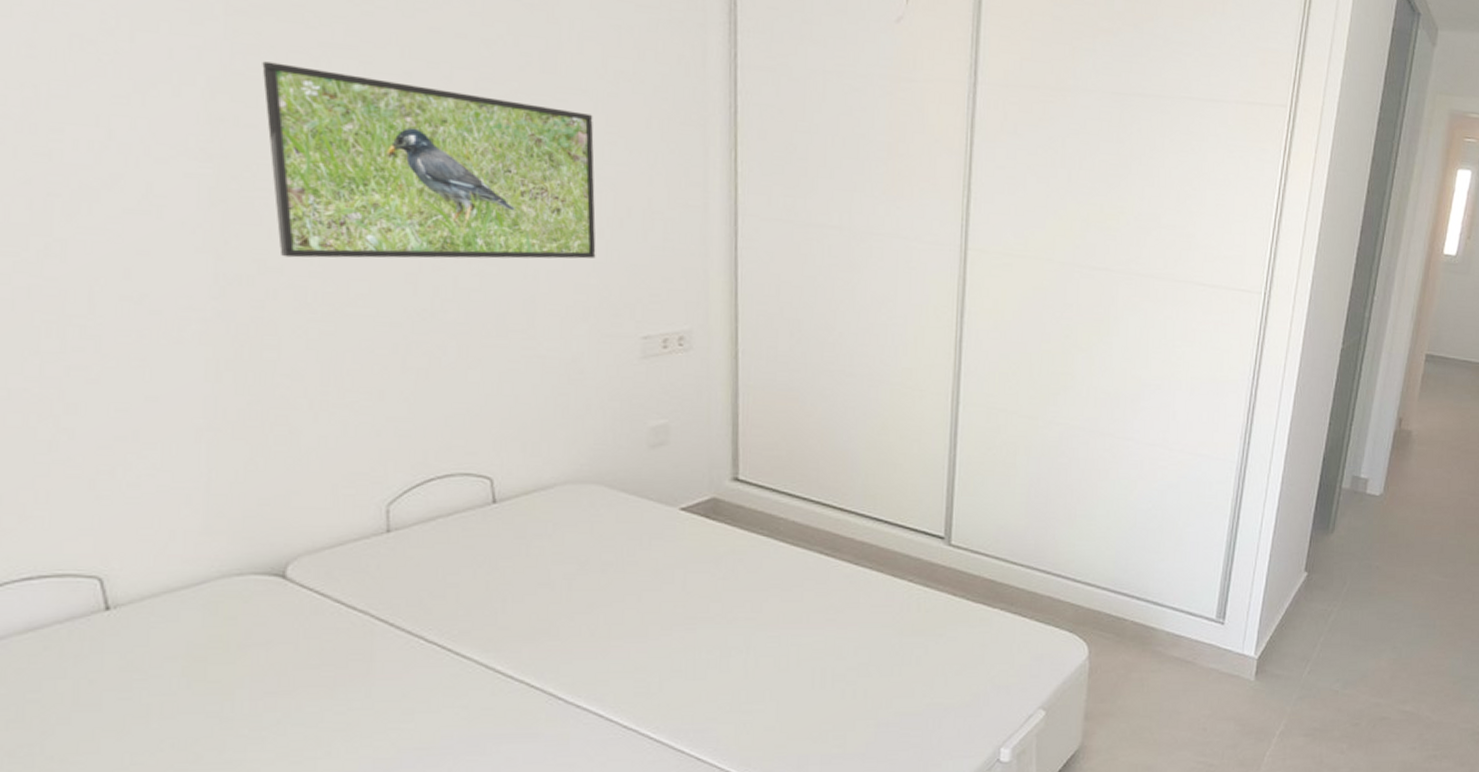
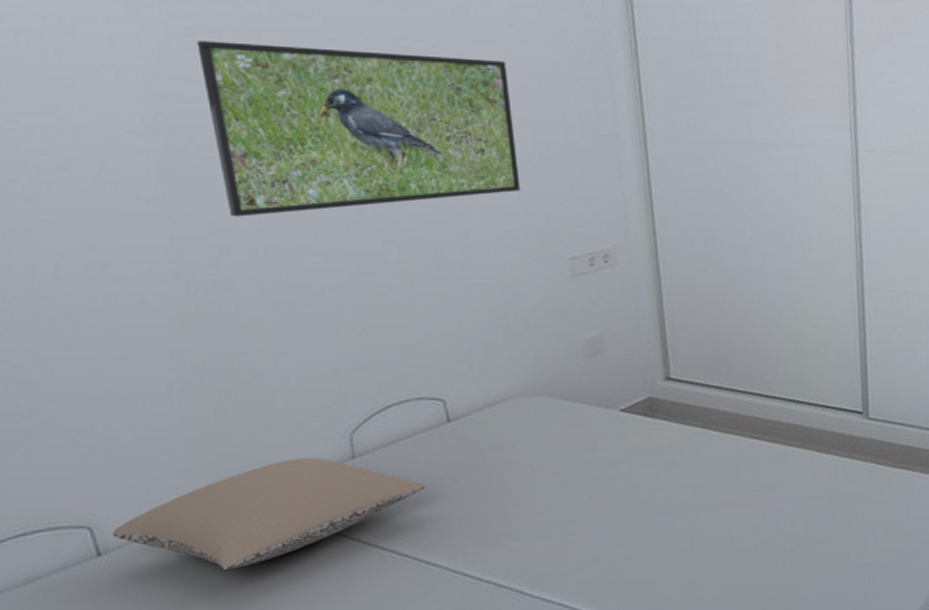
pillow: none [124,525,462,639] -> present [112,457,425,570]

